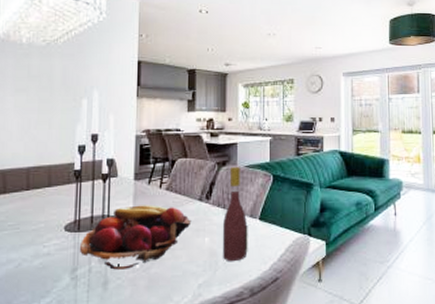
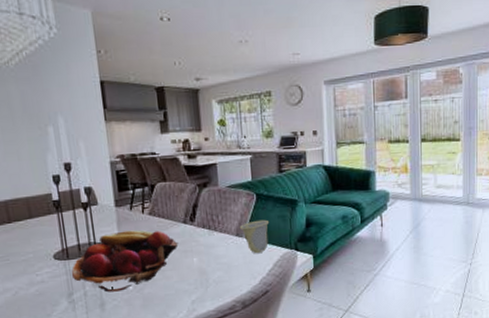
wine bottle: present [223,166,248,261] -> none [210,187,237,278]
cup: none [253,201,284,236] -> present [239,219,270,253]

